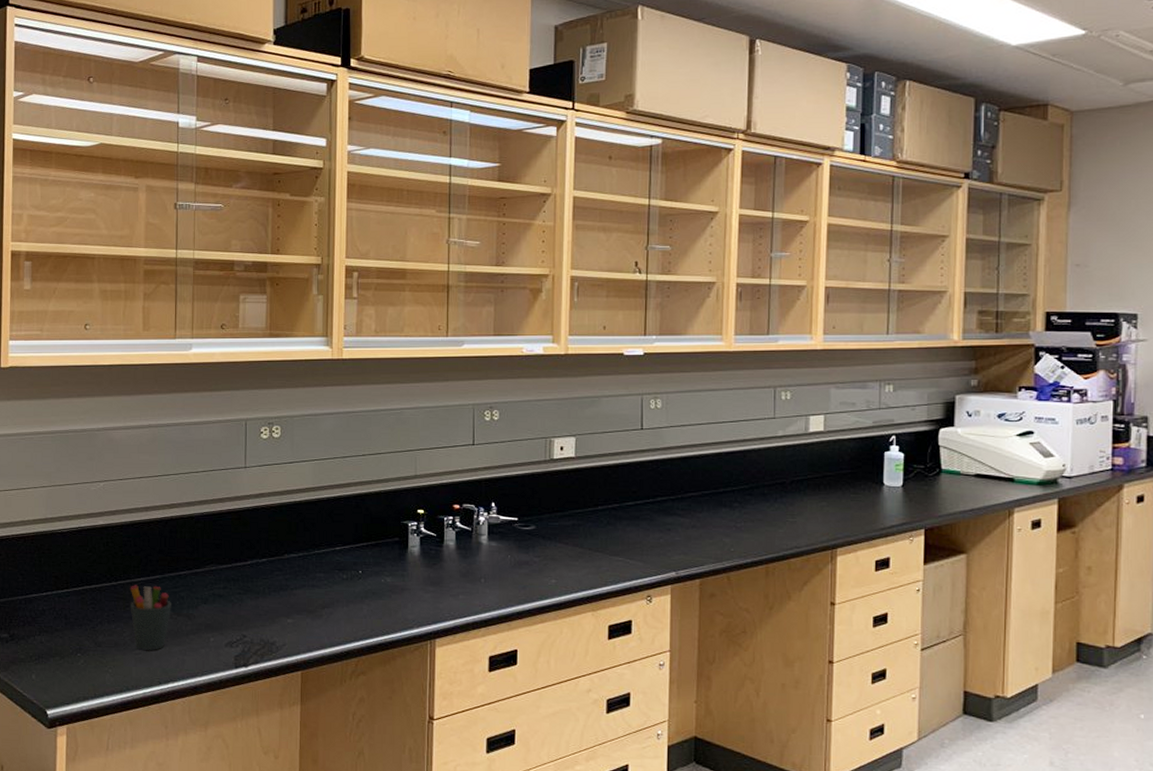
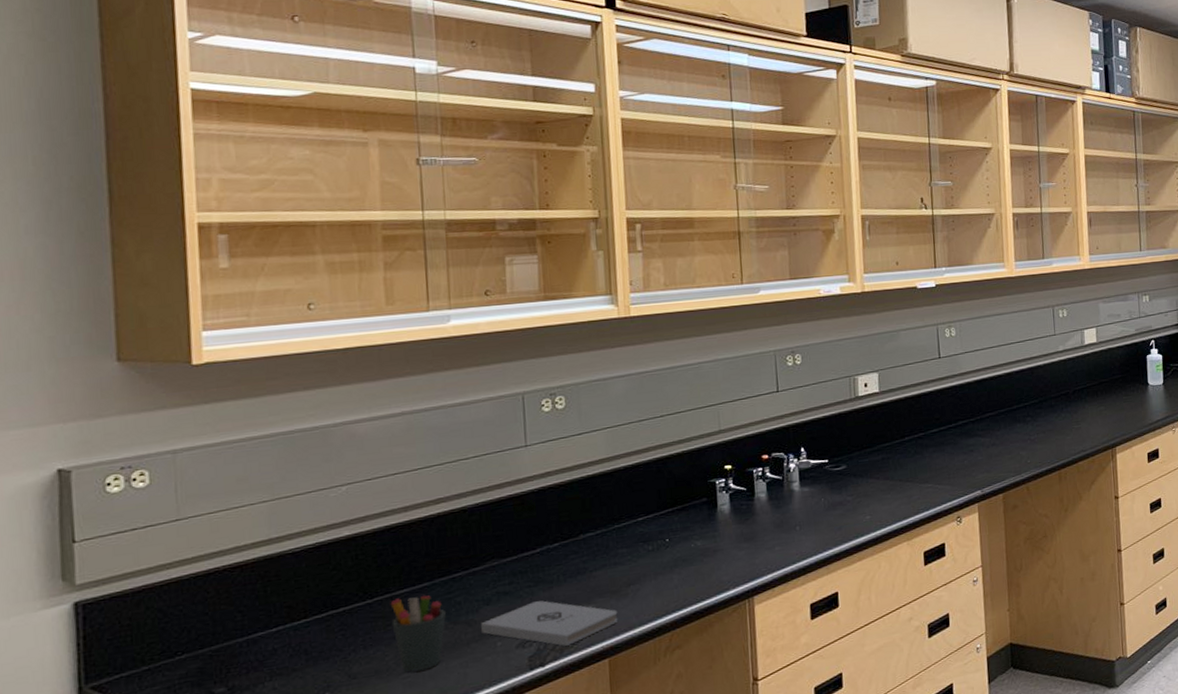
notepad: none [199,608,312,652] -> present [481,600,618,646]

